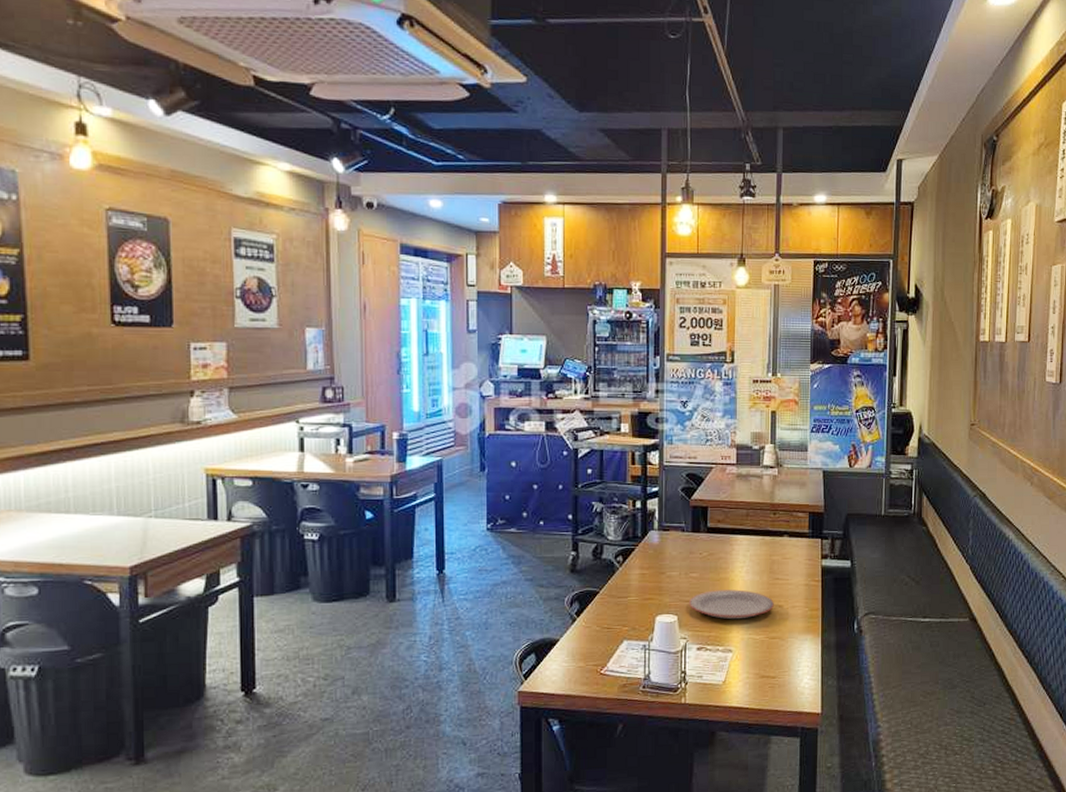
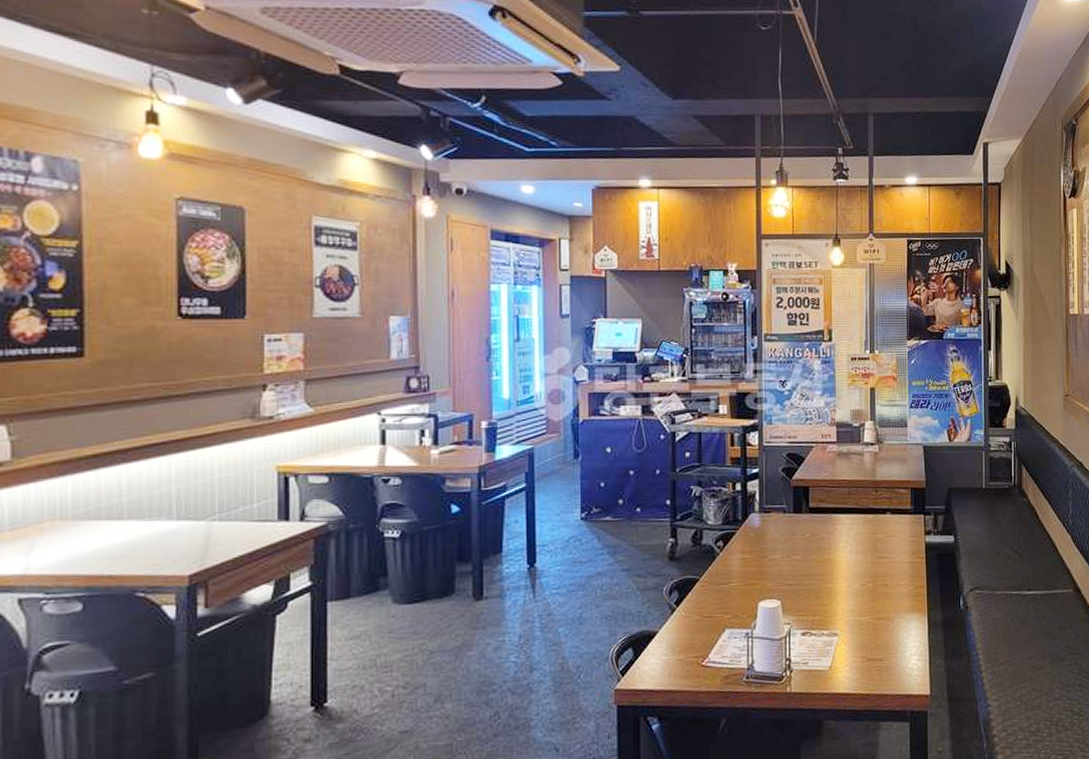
plate: present [688,589,774,620] -> none [791,570,879,602]

